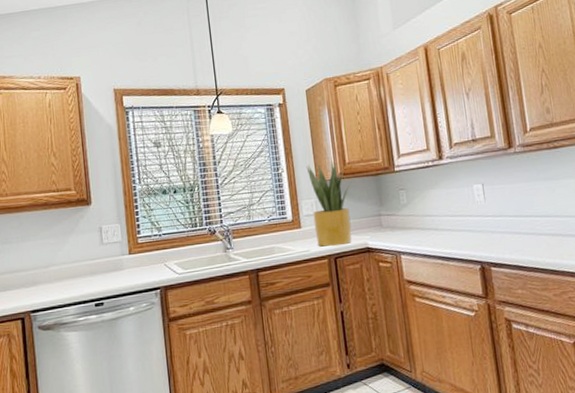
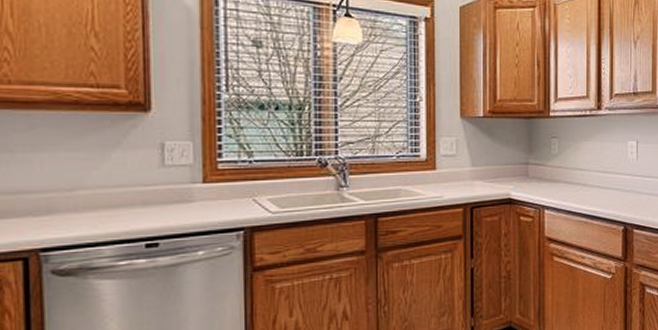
planter: present [306,158,352,247] -> none [450,92,501,195]

